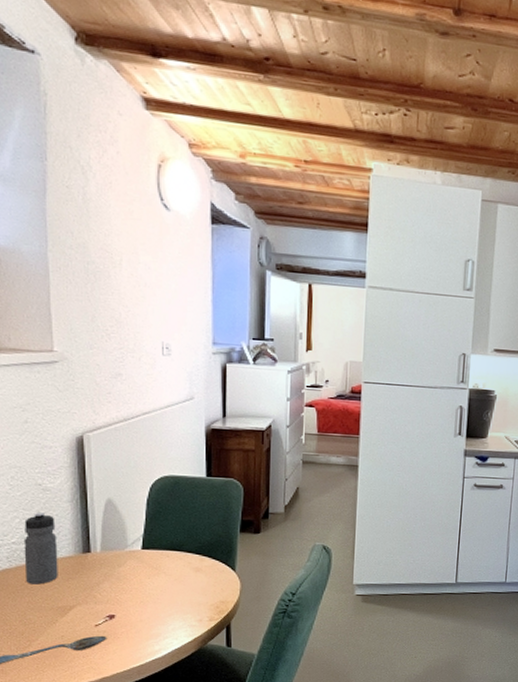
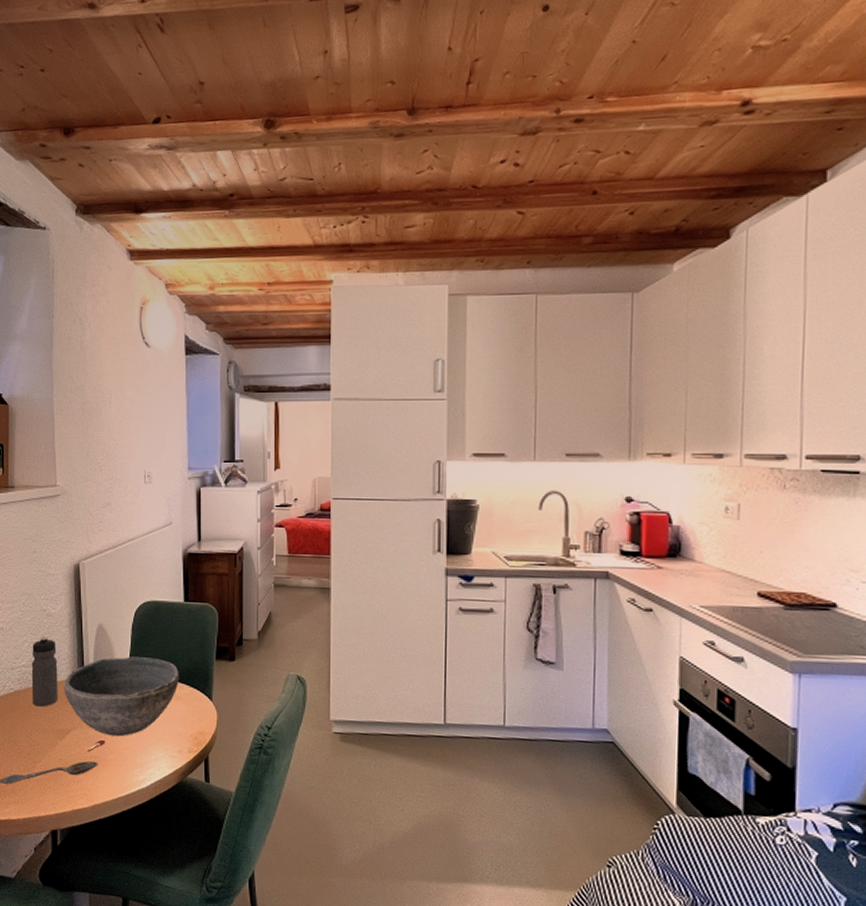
bowl: none [66,531,200,610] -> present [64,656,179,737]

